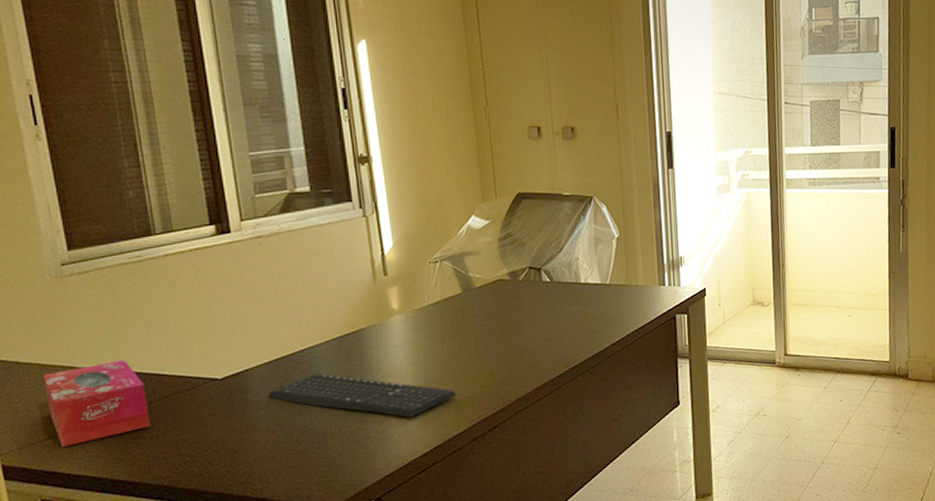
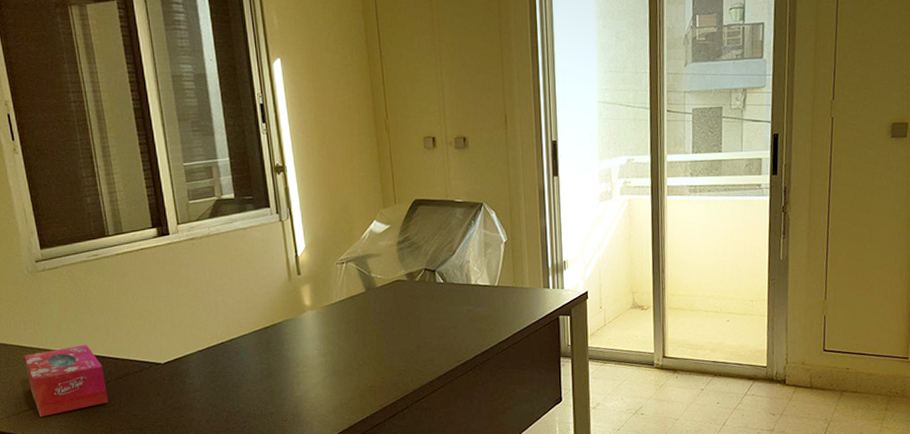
keyboard: present [268,373,456,417] -> none [202,361,360,403]

